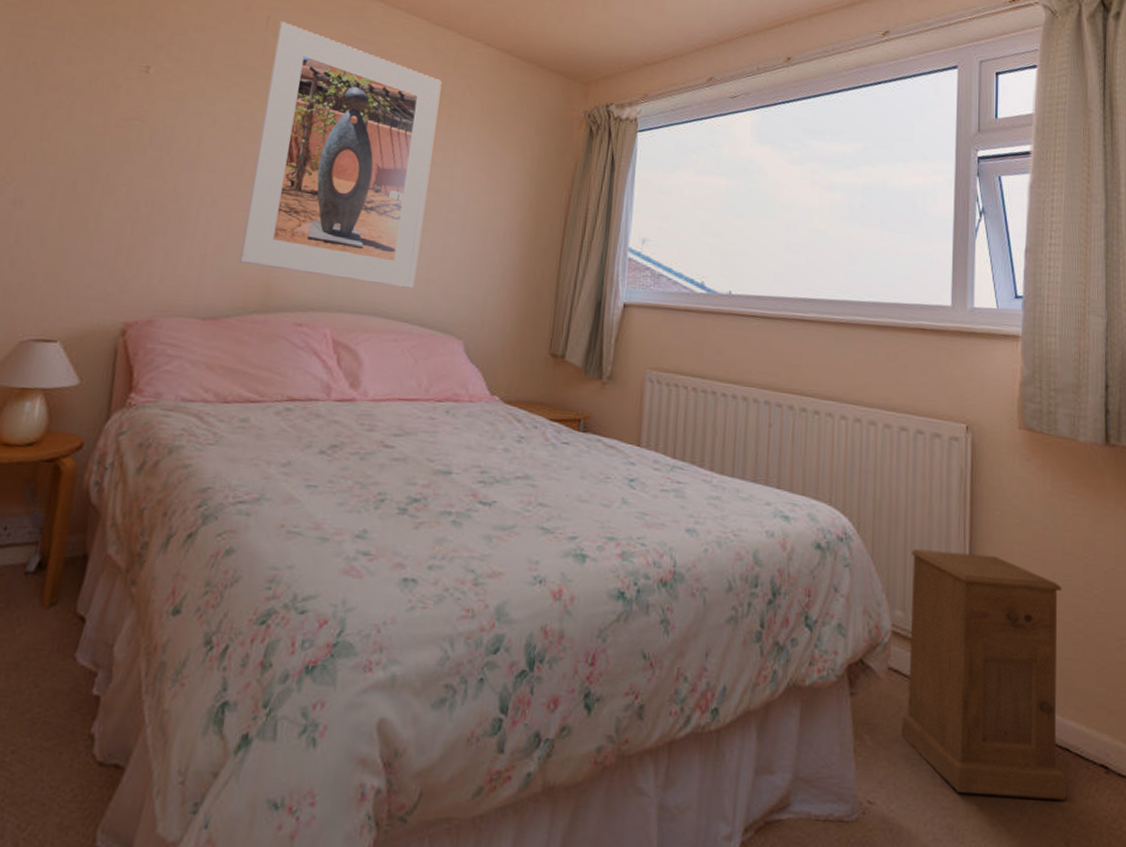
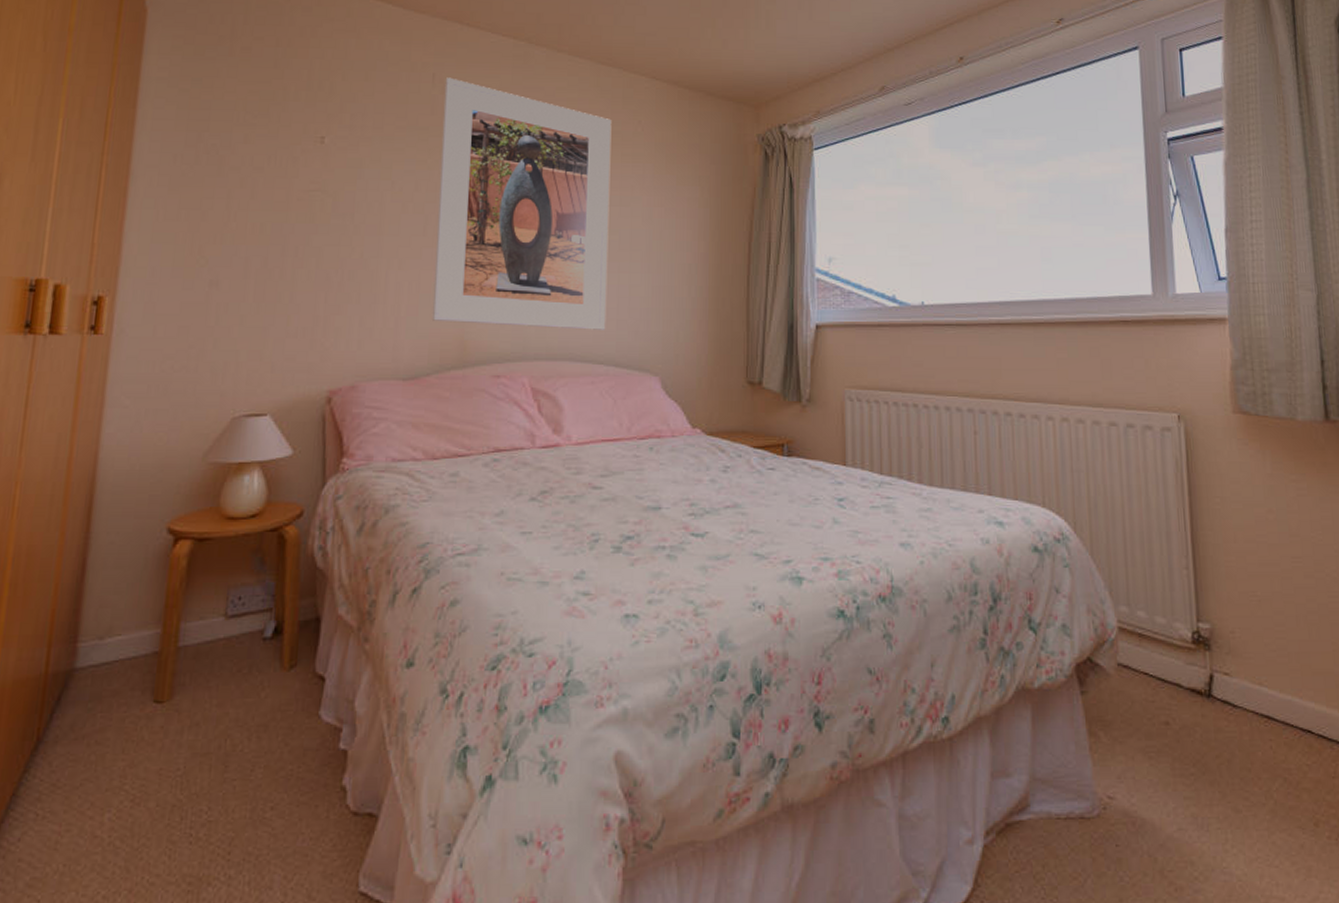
nightstand: present [902,549,1067,800] -> none [1131,543,1312,783]

